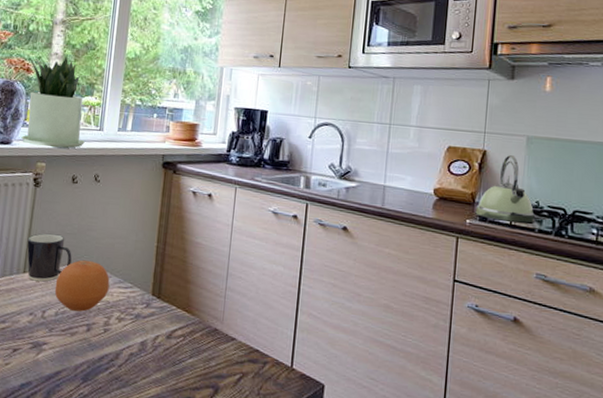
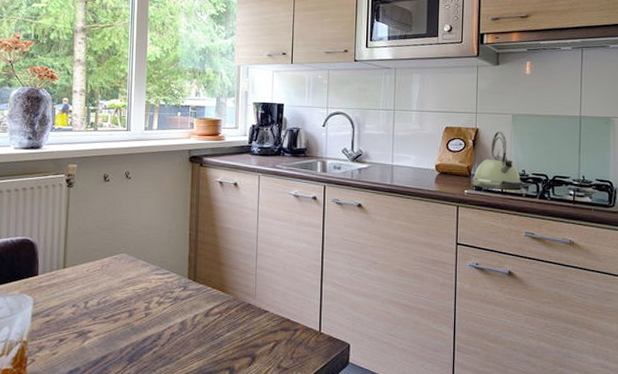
planter: present [21,55,85,148] -> none [51,63,113,150]
mug: present [27,233,72,282] -> none [64,230,109,275]
fruit: present [54,260,110,312] -> none [95,251,147,299]

